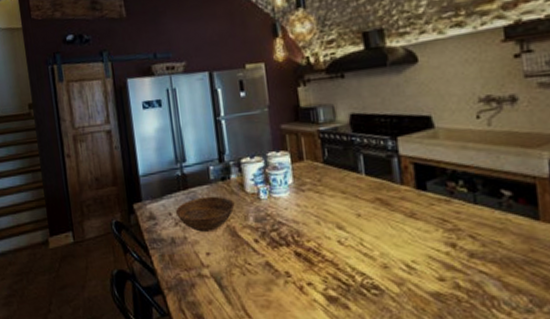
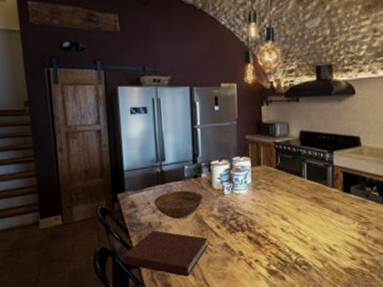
notebook: none [143,246,246,305] -> present [122,230,208,277]

